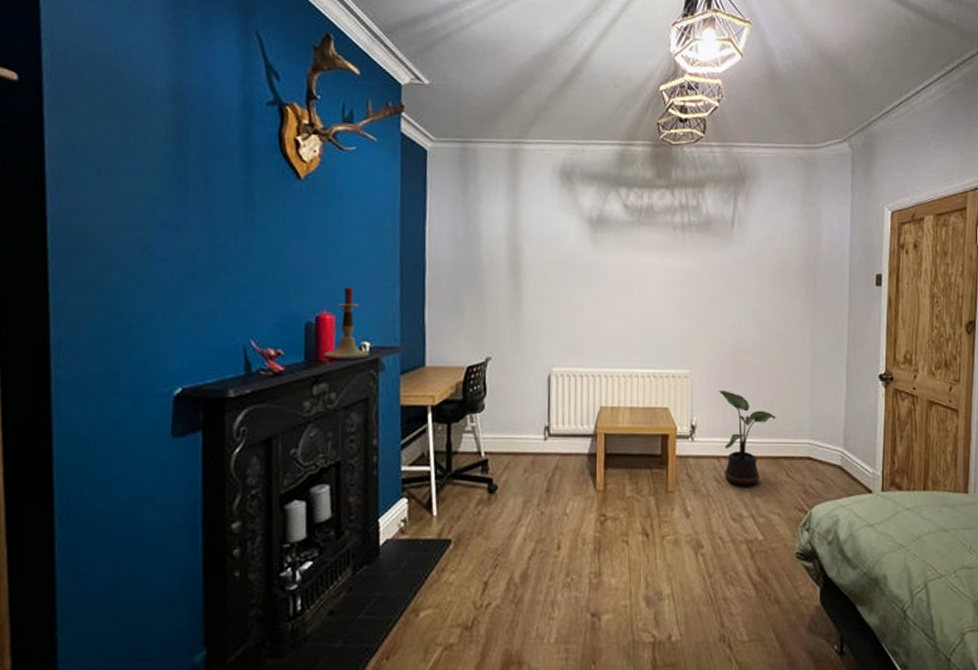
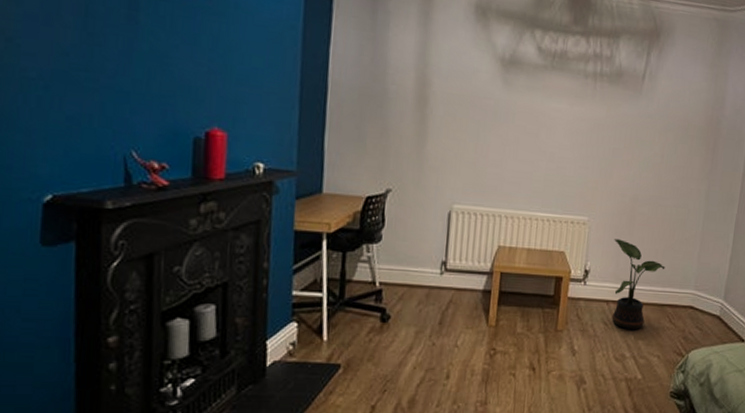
candlestick: present [324,287,370,360] -> none [214,104,263,181]

